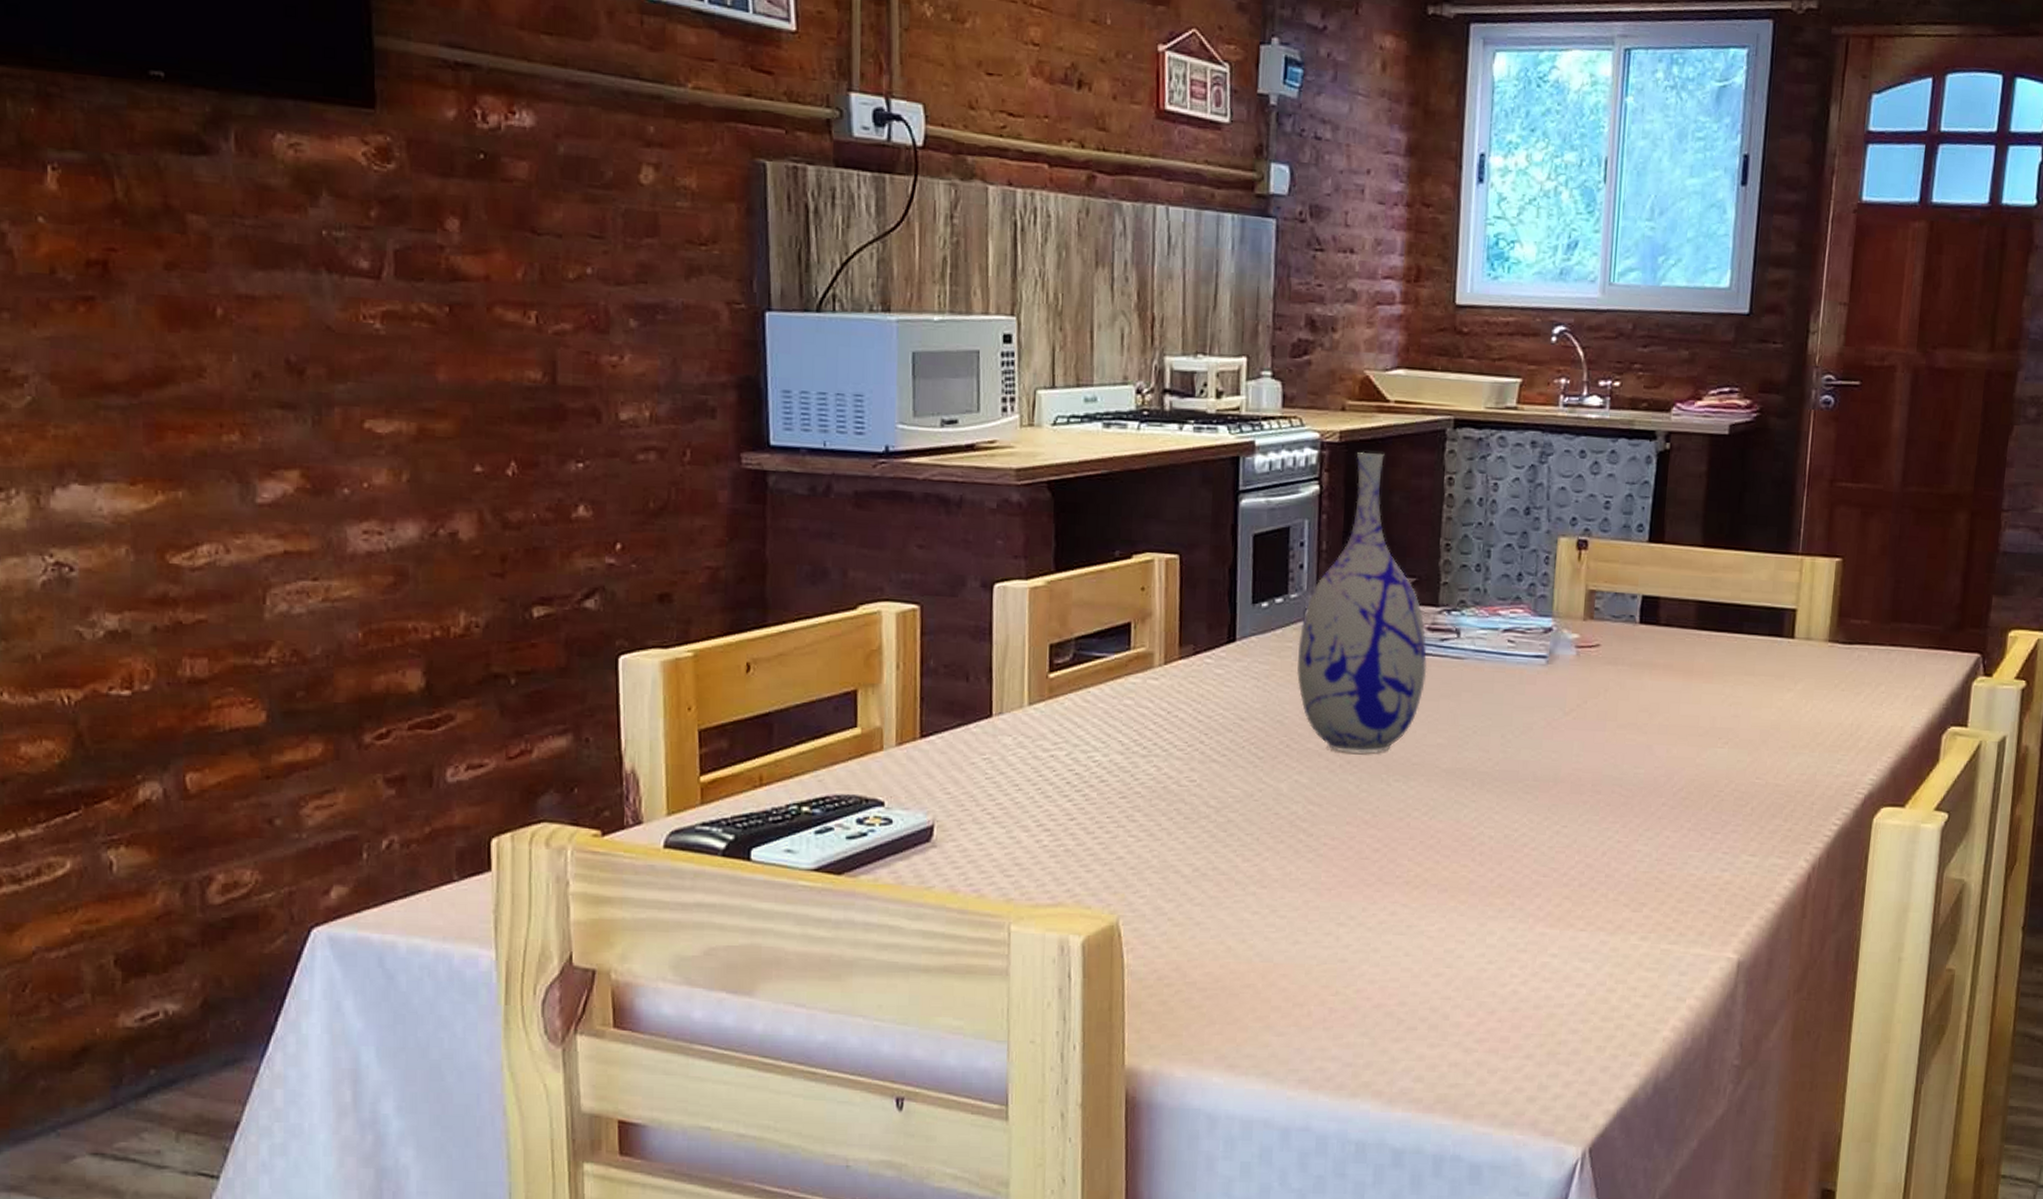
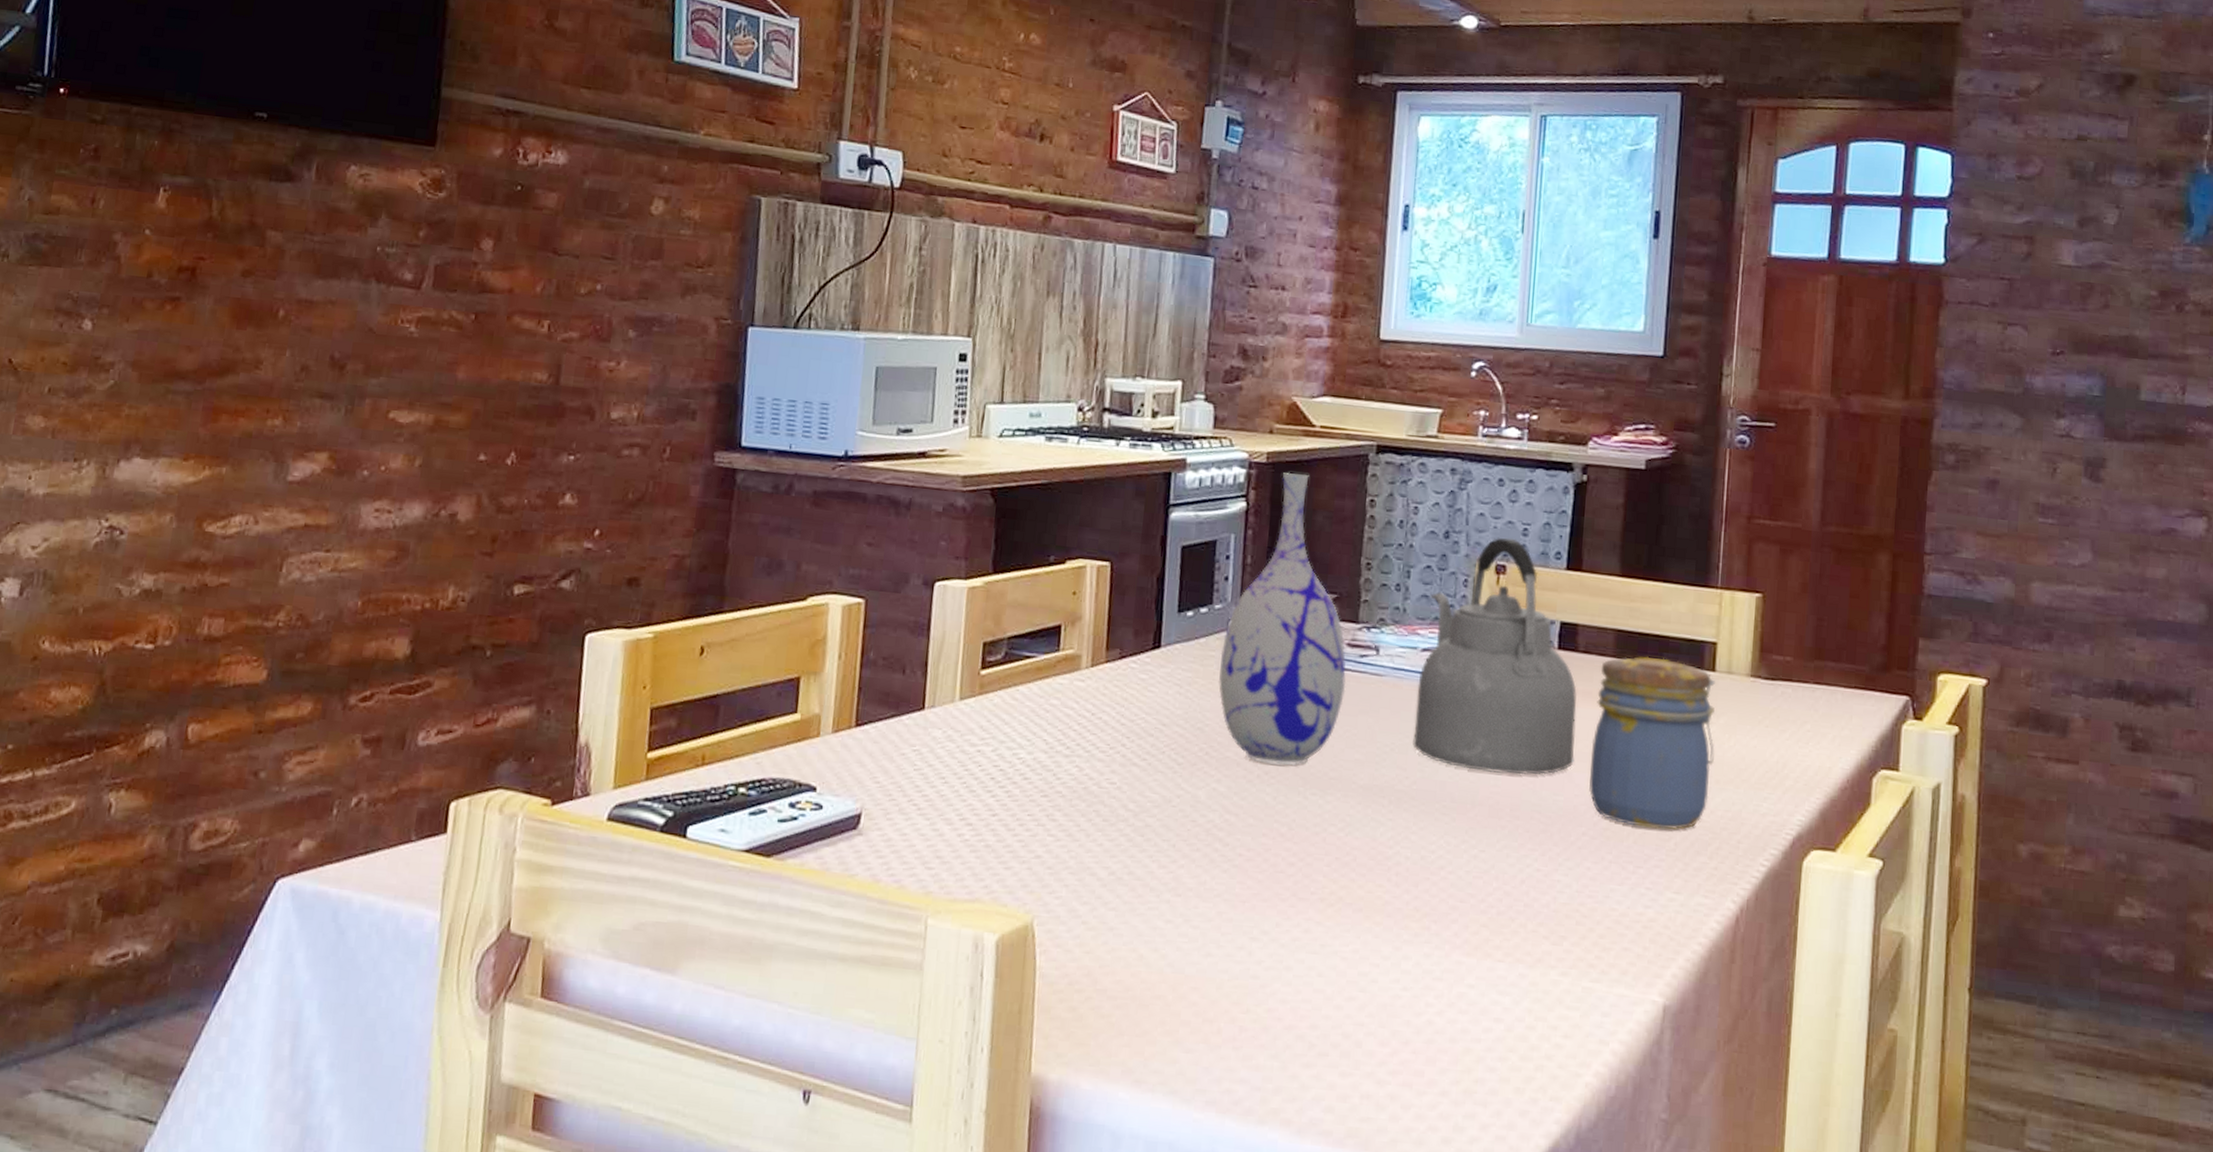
kettle: none [1495,511,1658,750] -> present [1413,537,1577,775]
jar: none [1669,626,1795,795] -> present [1589,656,1716,829]

